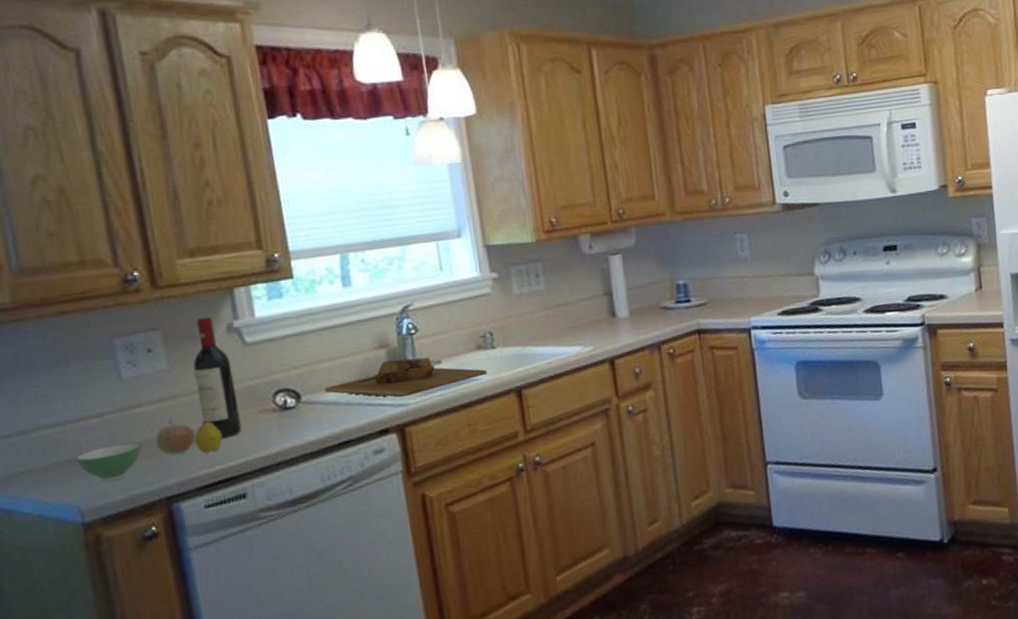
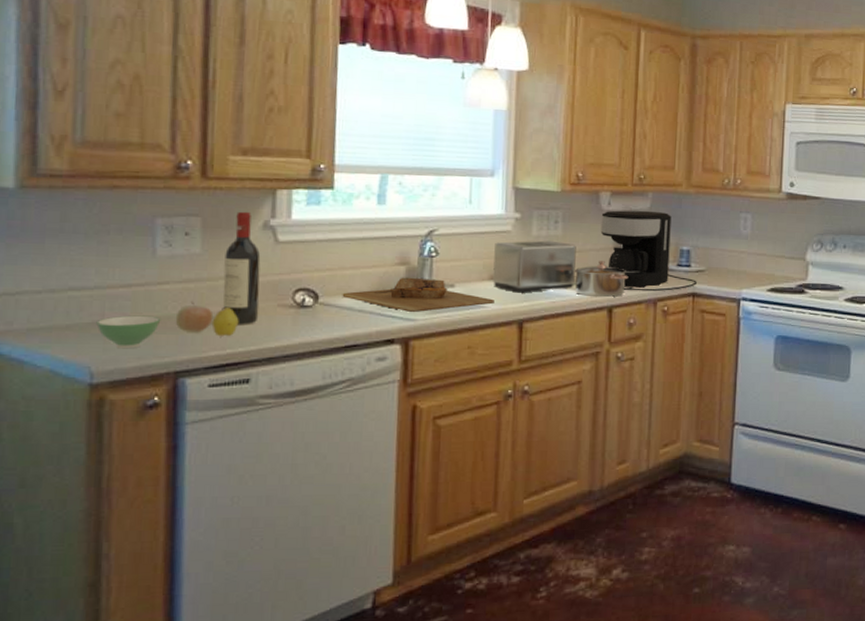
toaster: none [476,296,569,359] -> present [493,240,576,293]
cooking pot: none [567,310,626,352] -> present [575,261,628,298]
coffee maker: none [584,247,700,339] -> present [600,210,697,292]

